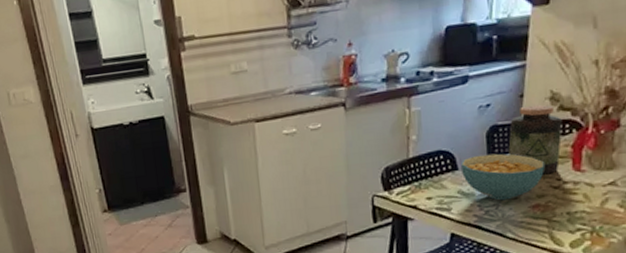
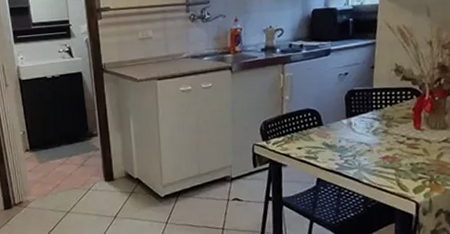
cereal bowl: present [461,153,546,201] -> none [325,113,393,152]
jar: present [508,104,563,175] -> none [363,74,405,132]

